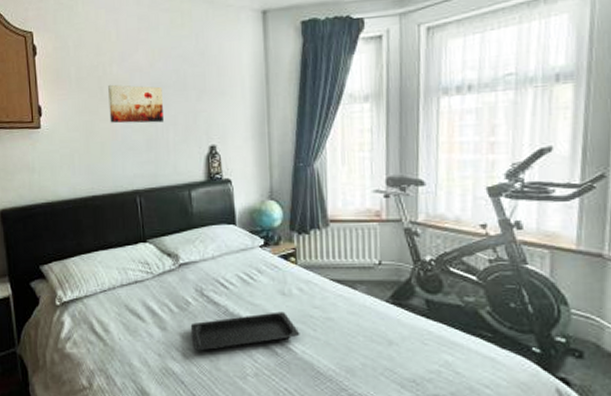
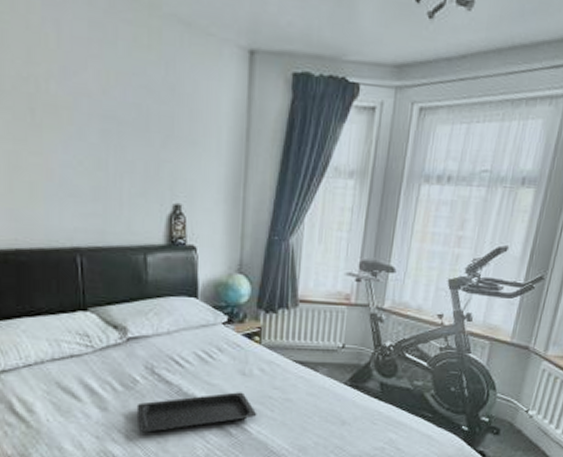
wall art: present [108,84,163,124] -> none [42,107,117,168]

